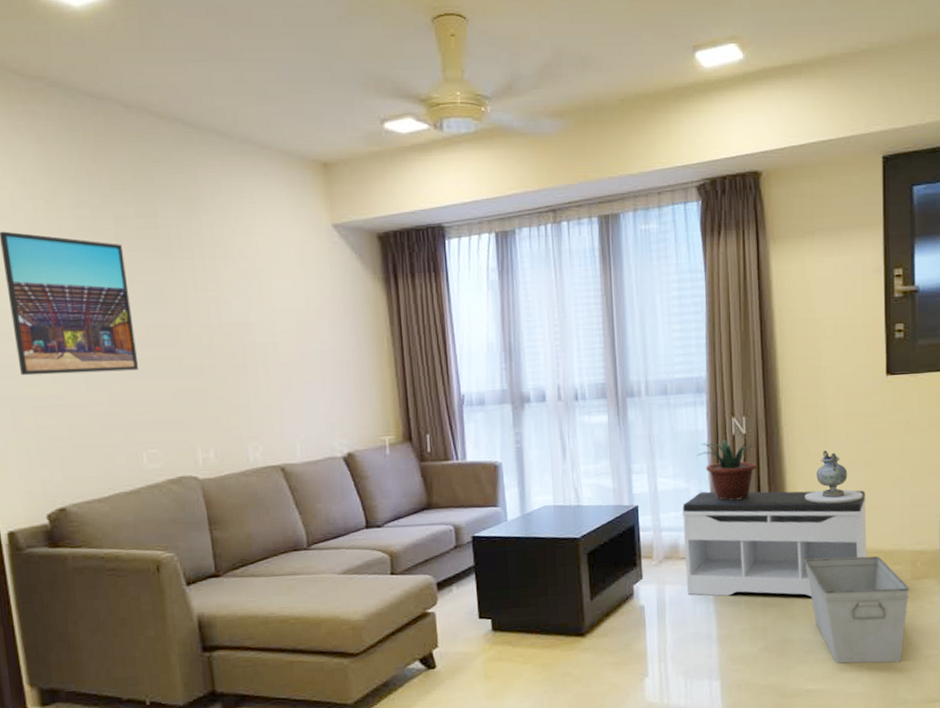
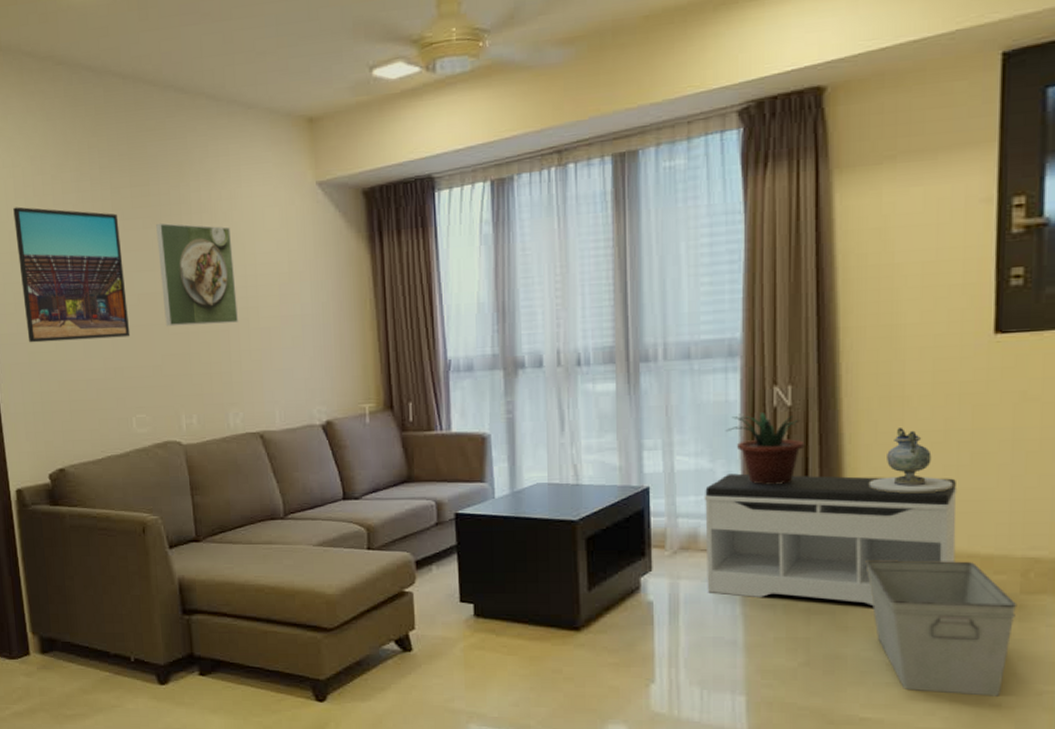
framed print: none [165,255,257,361] -> present [156,223,239,327]

